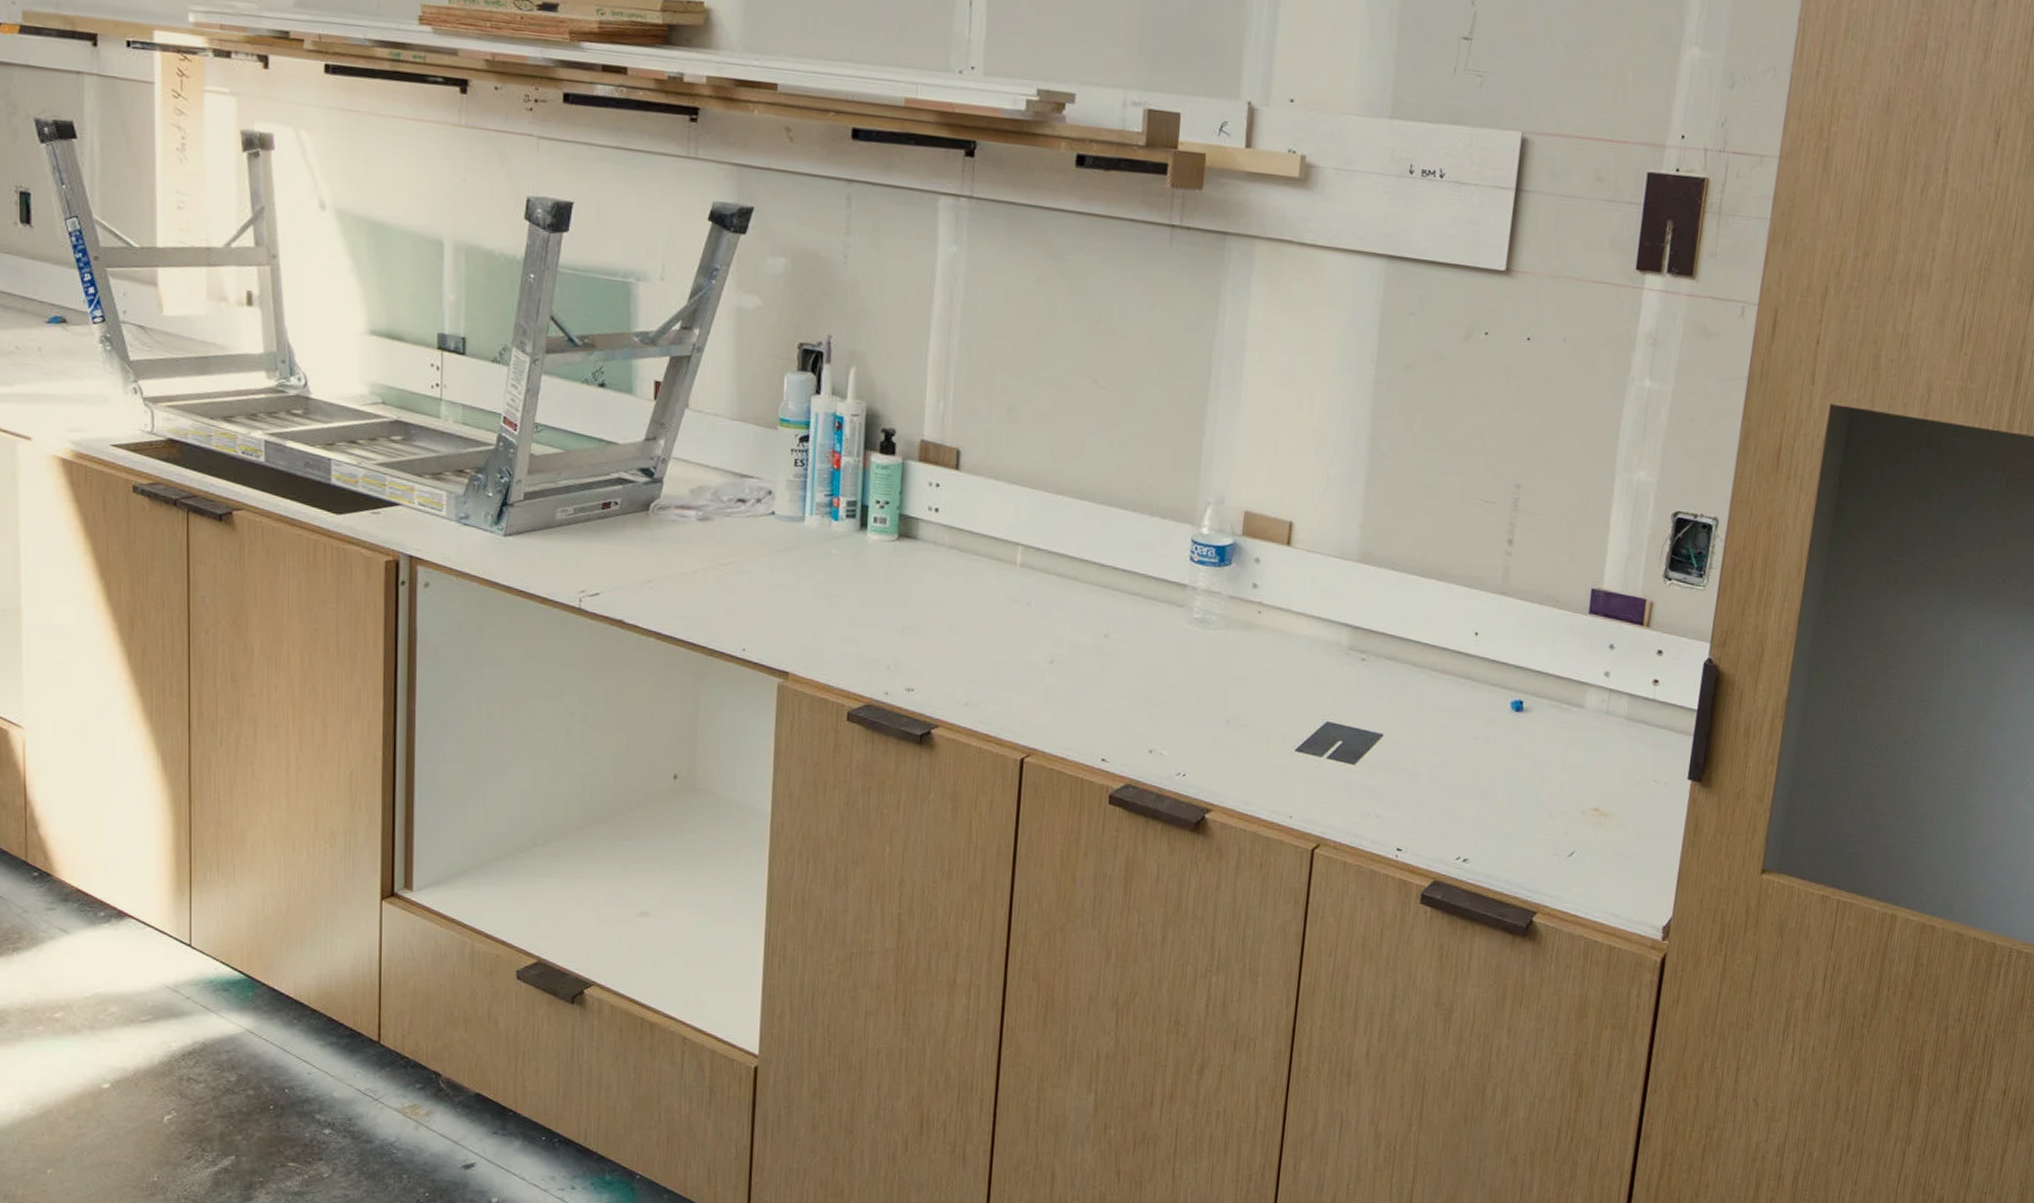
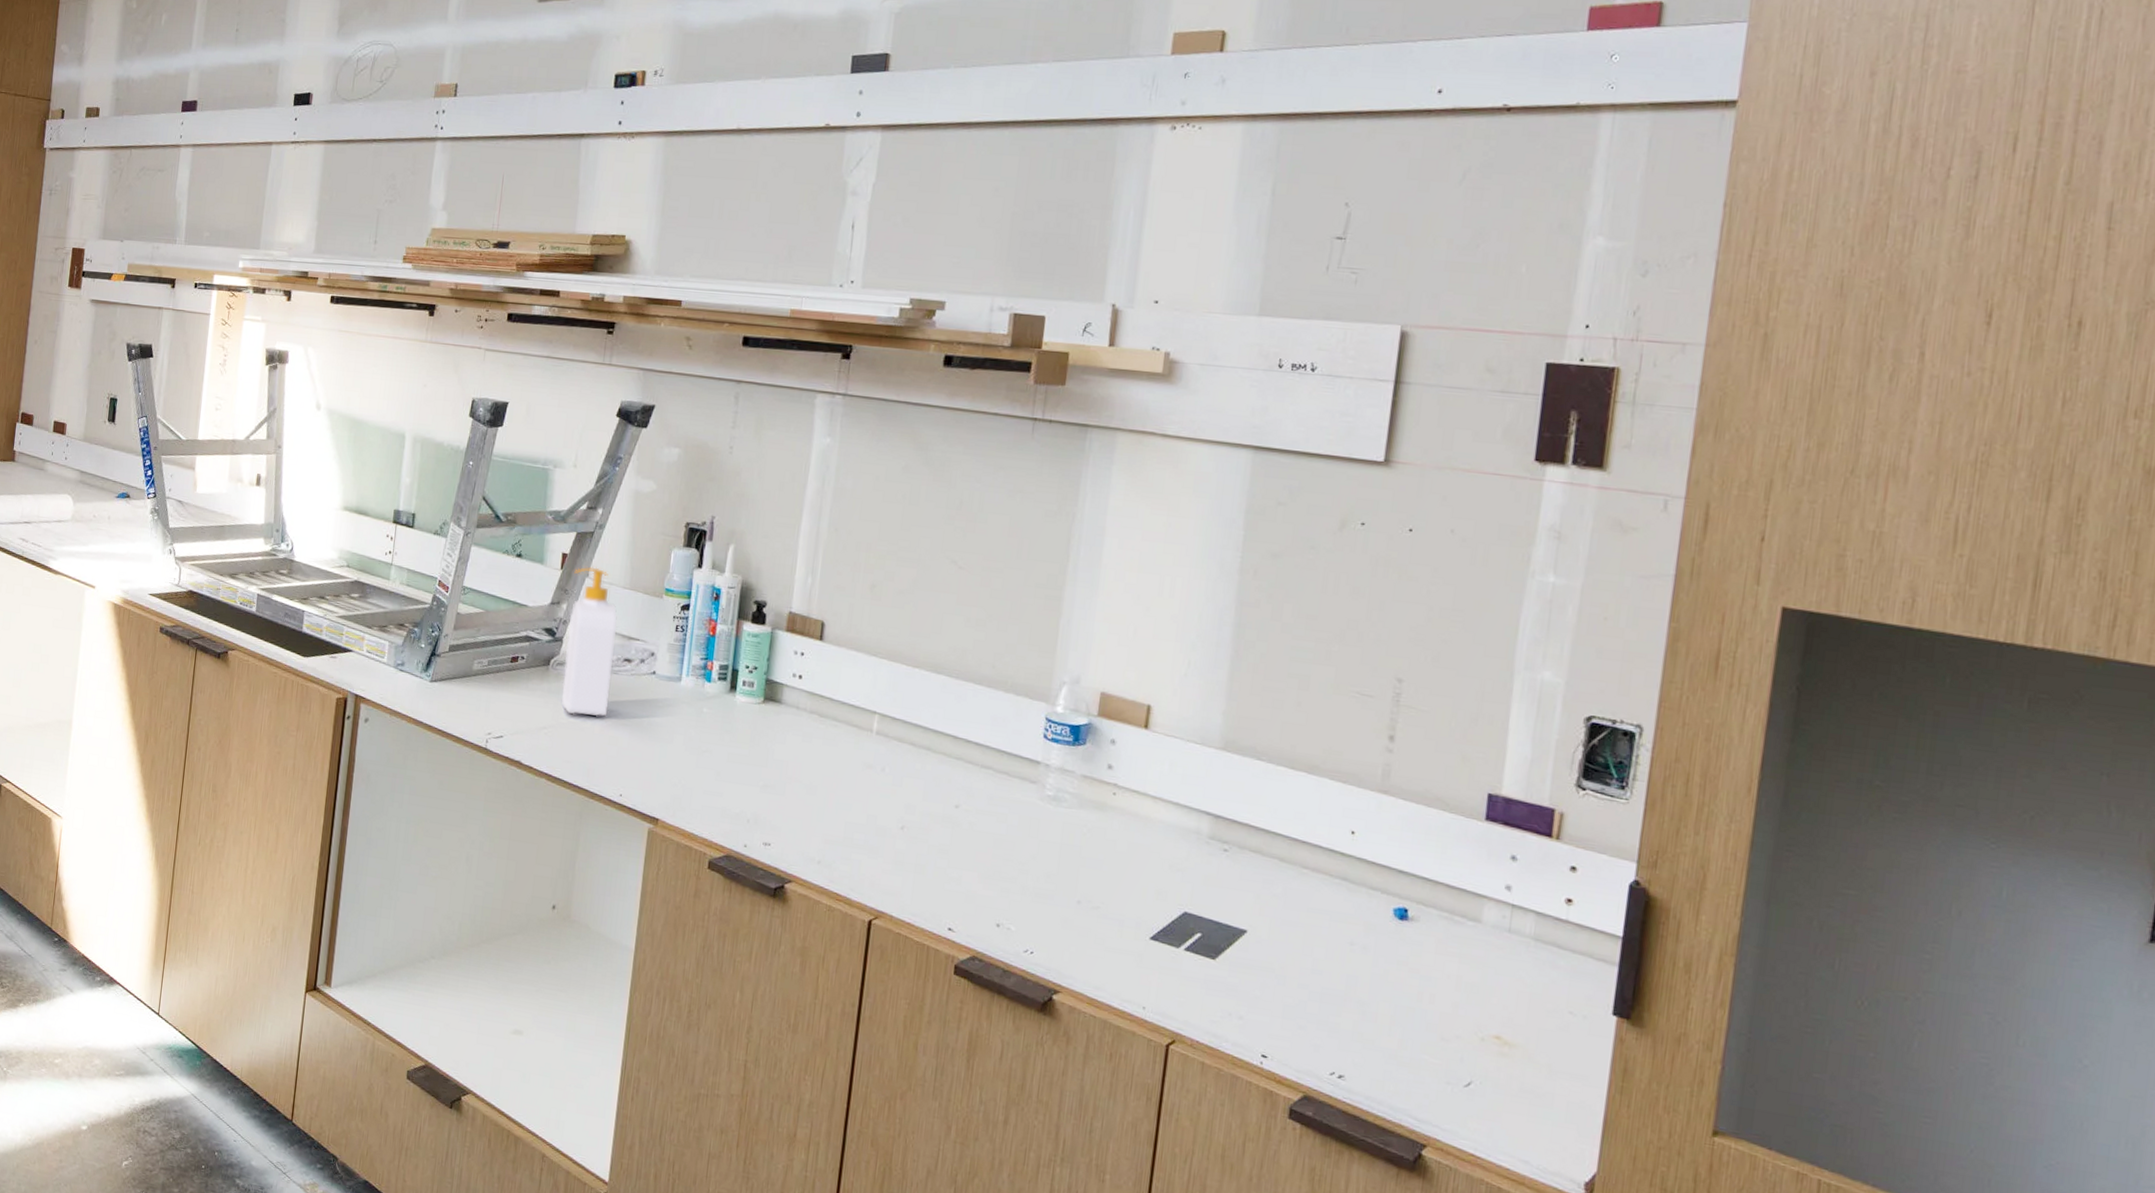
soap bottle: none [666,396,726,566] -> present [561,566,618,717]

